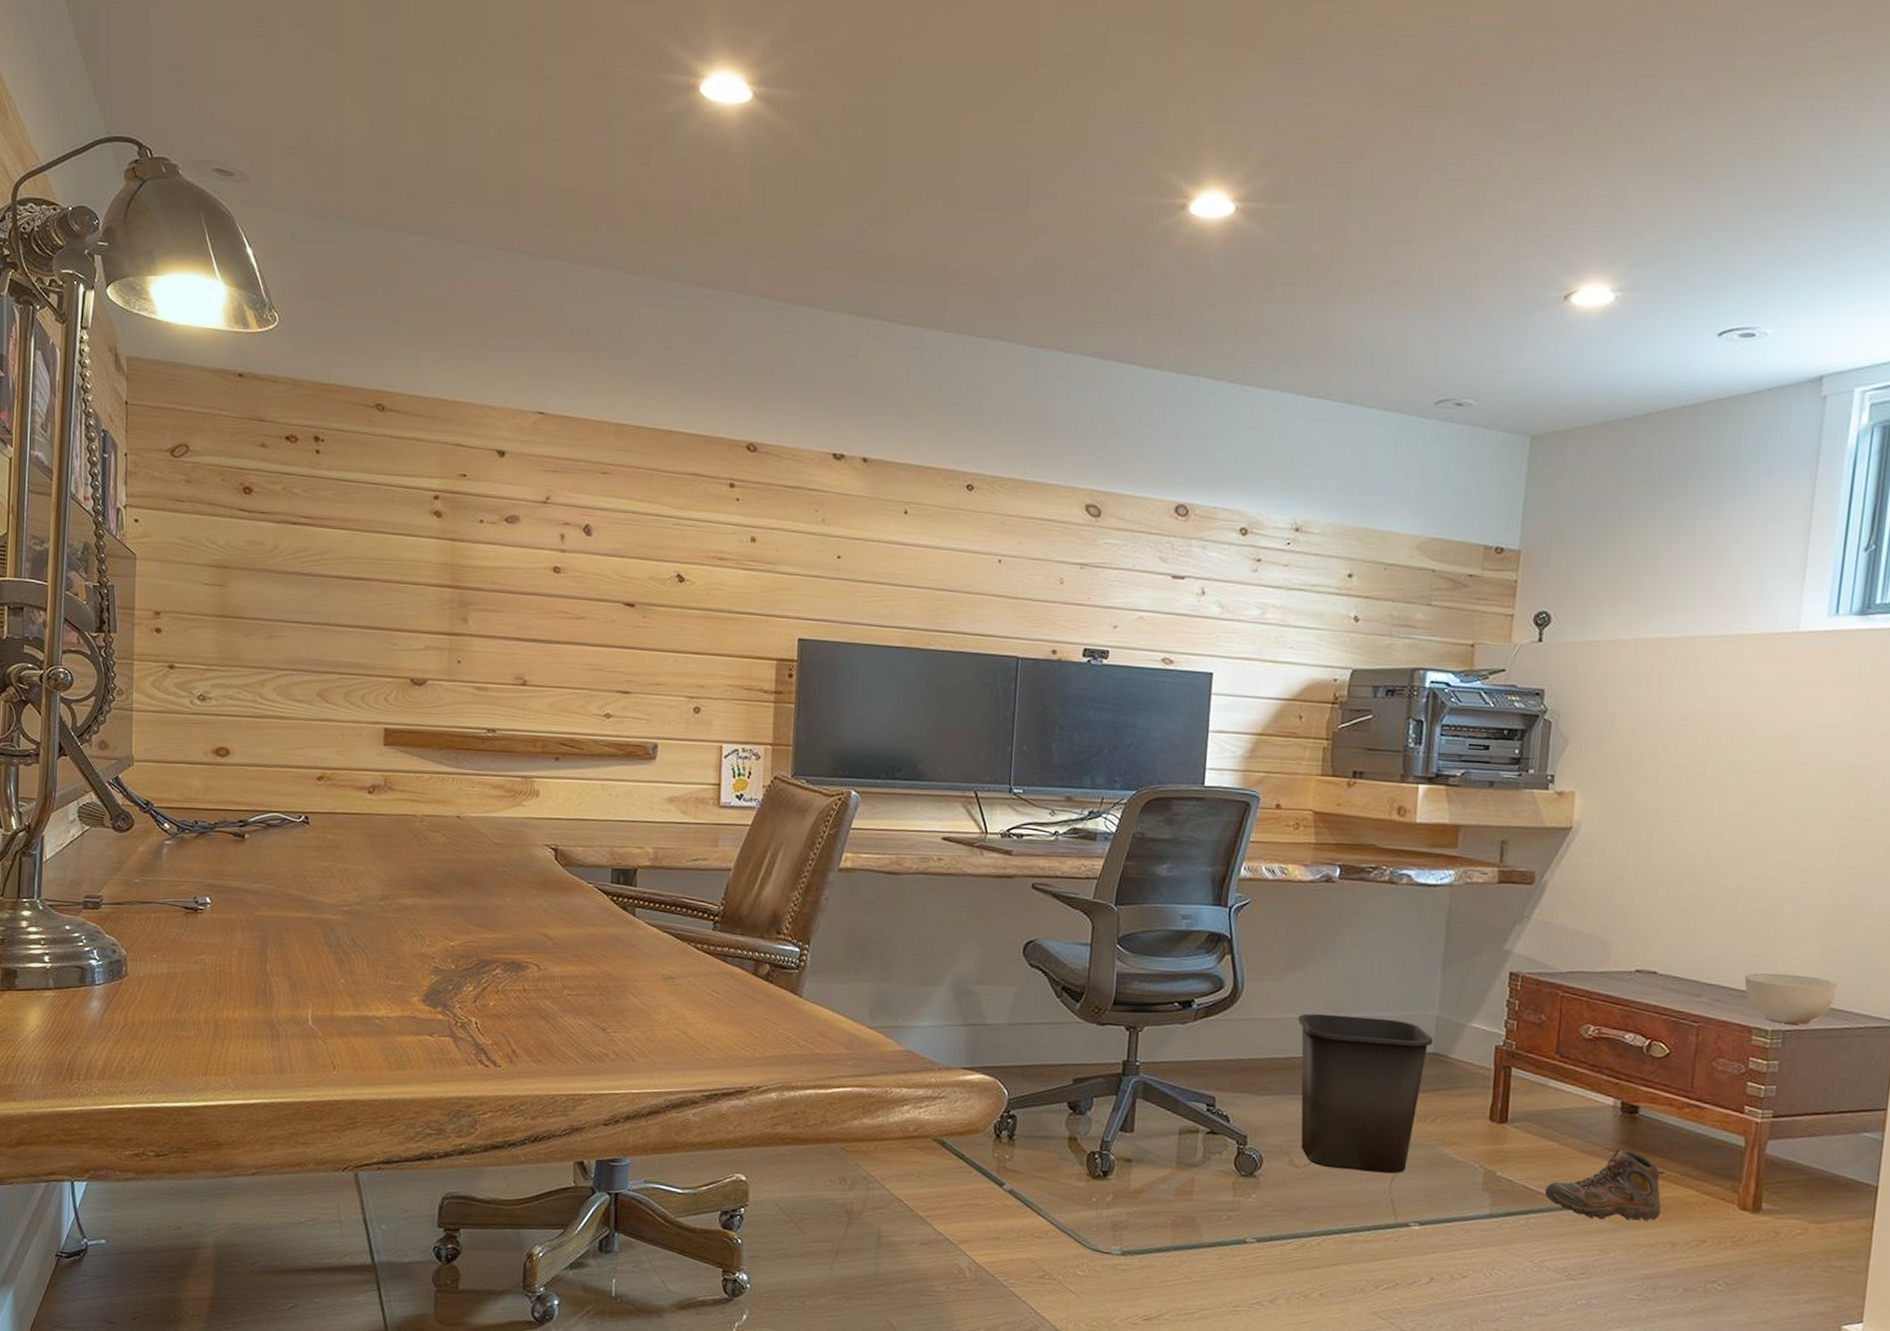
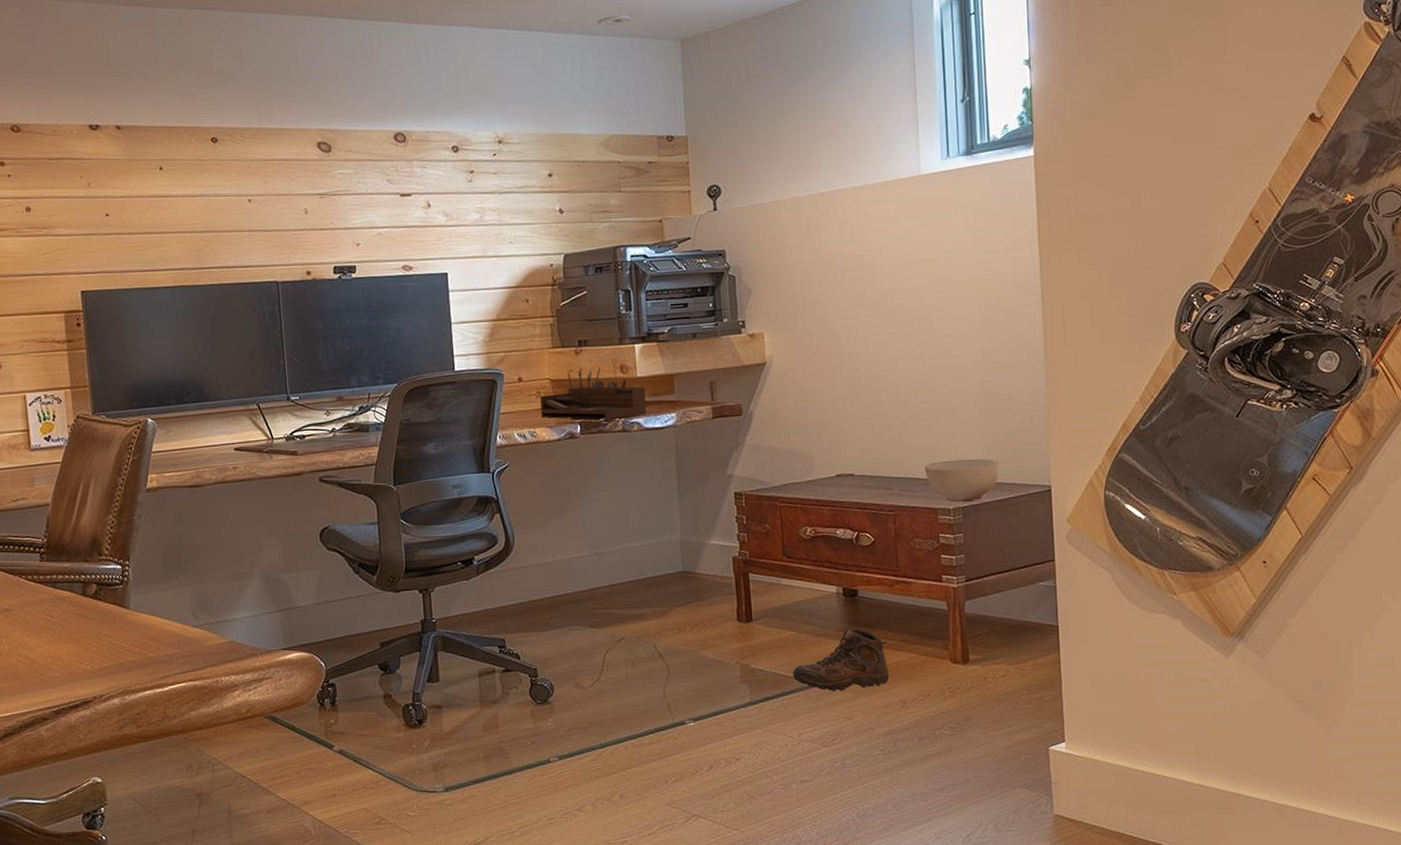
desk organizer: none [1296,802,1424,868] -> present [540,367,646,420]
waste bin: present [1298,1013,1434,1174] -> none [565,548,681,685]

